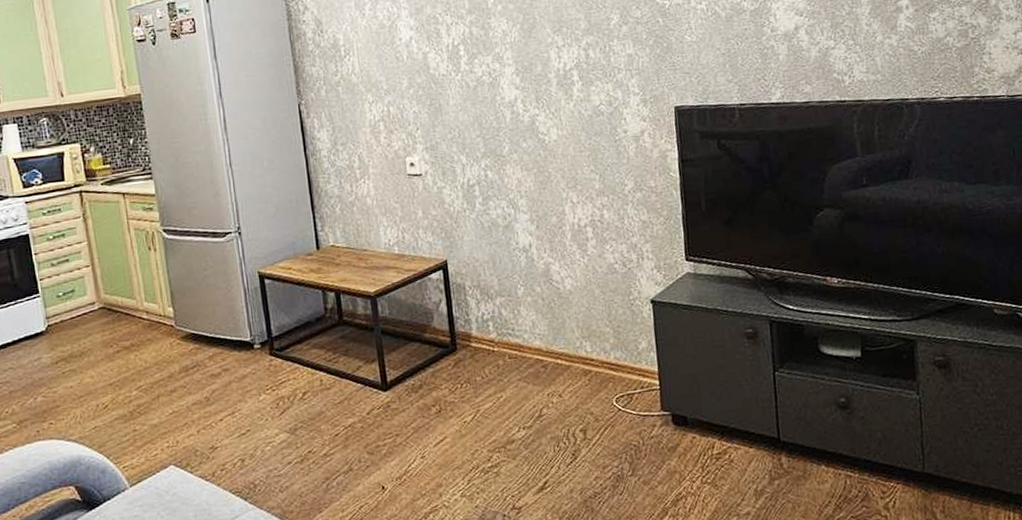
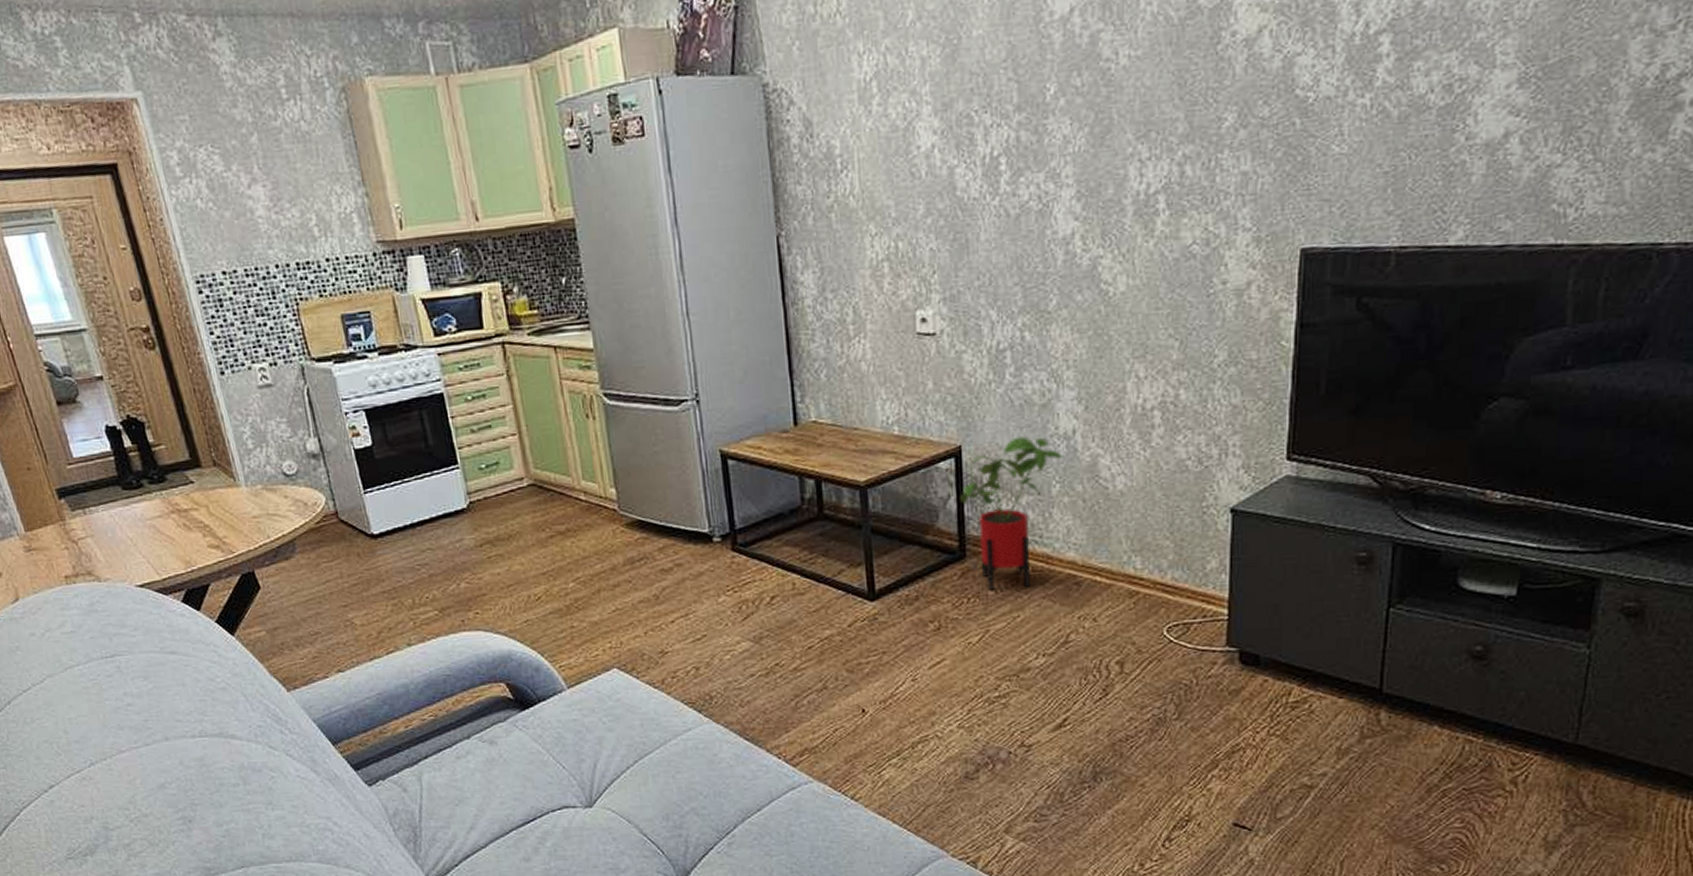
house plant: none [449,251,525,376] -> present [960,436,1064,590]

